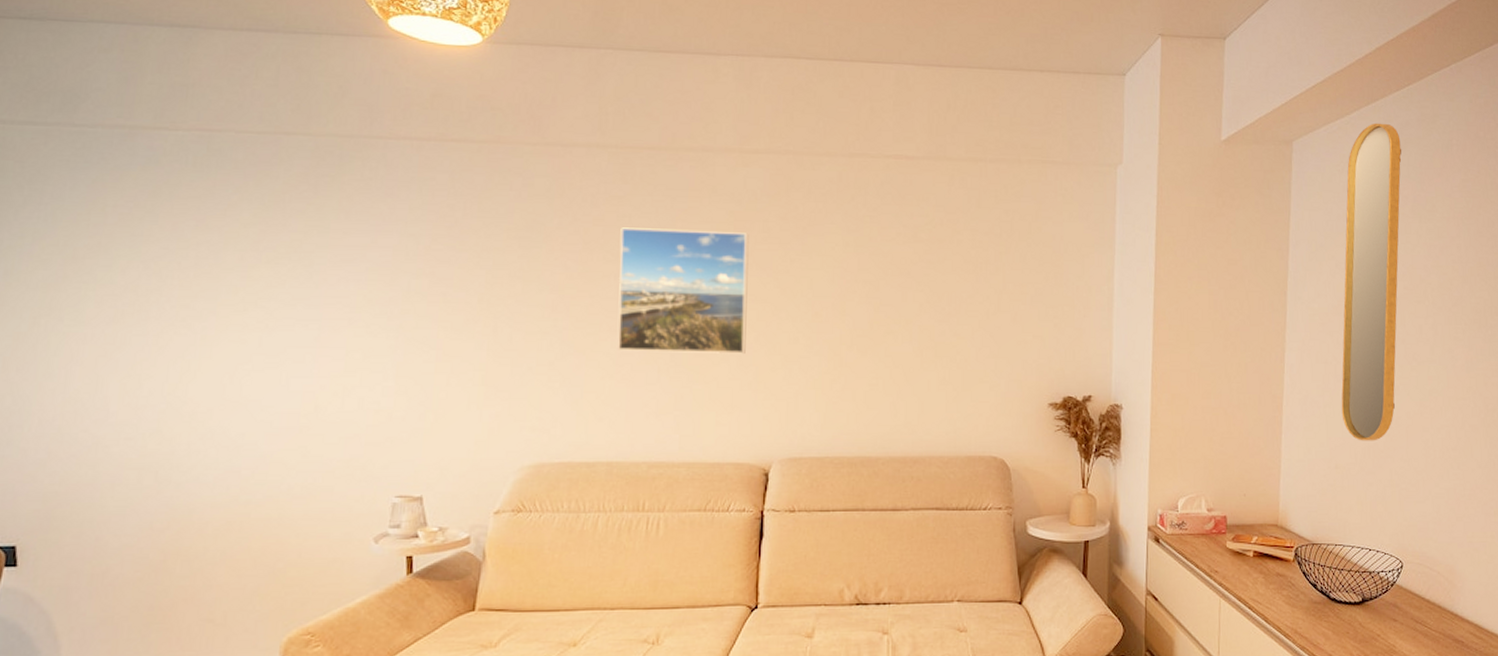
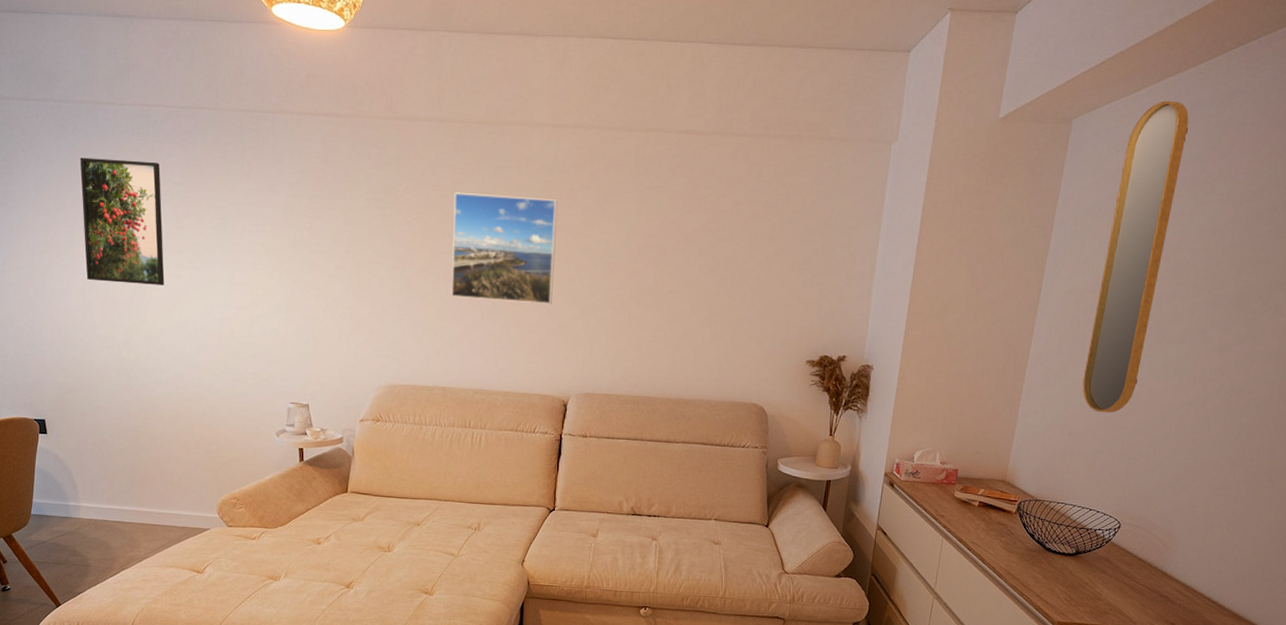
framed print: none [101,194,224,353] -> present [80,157,165,286]

